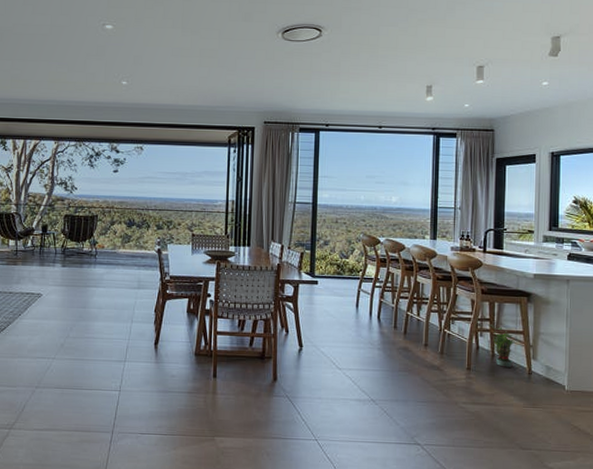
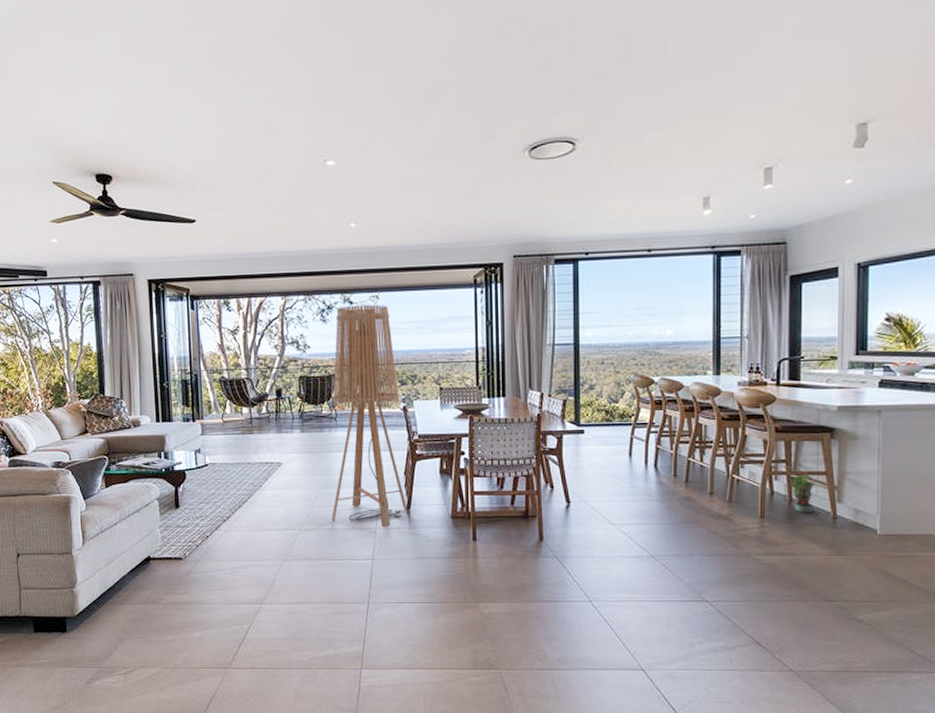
floor lamp: none [84,154,156,361] -> present [332,304,408,527]

